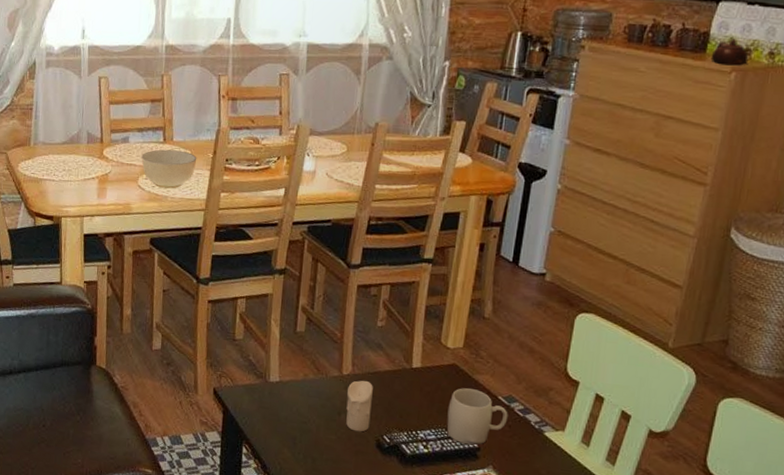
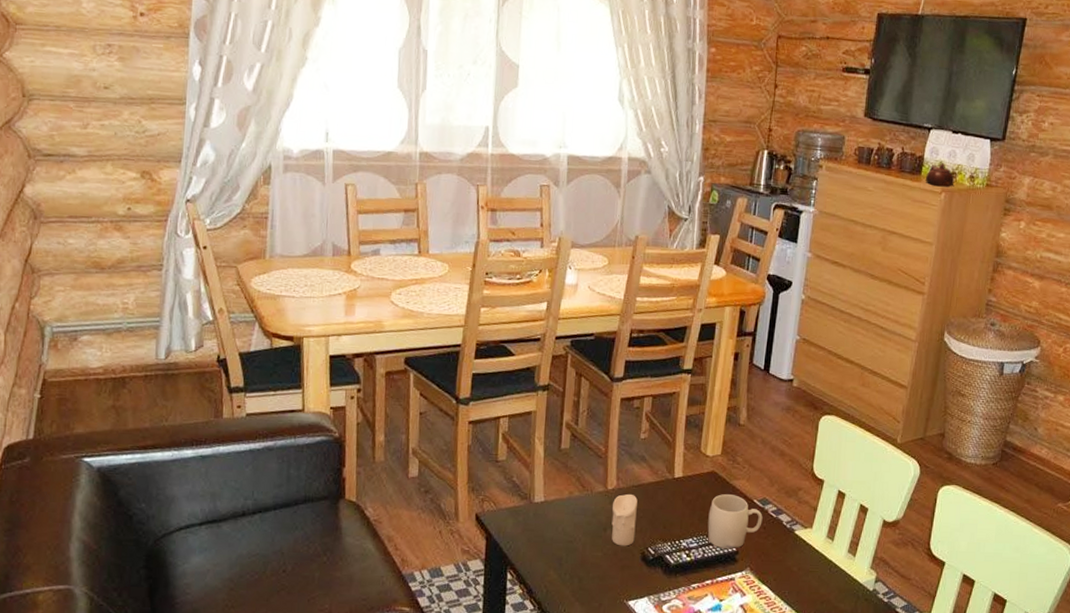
bowl: present [141,149,197,189] -> none [394,262,455,304]

